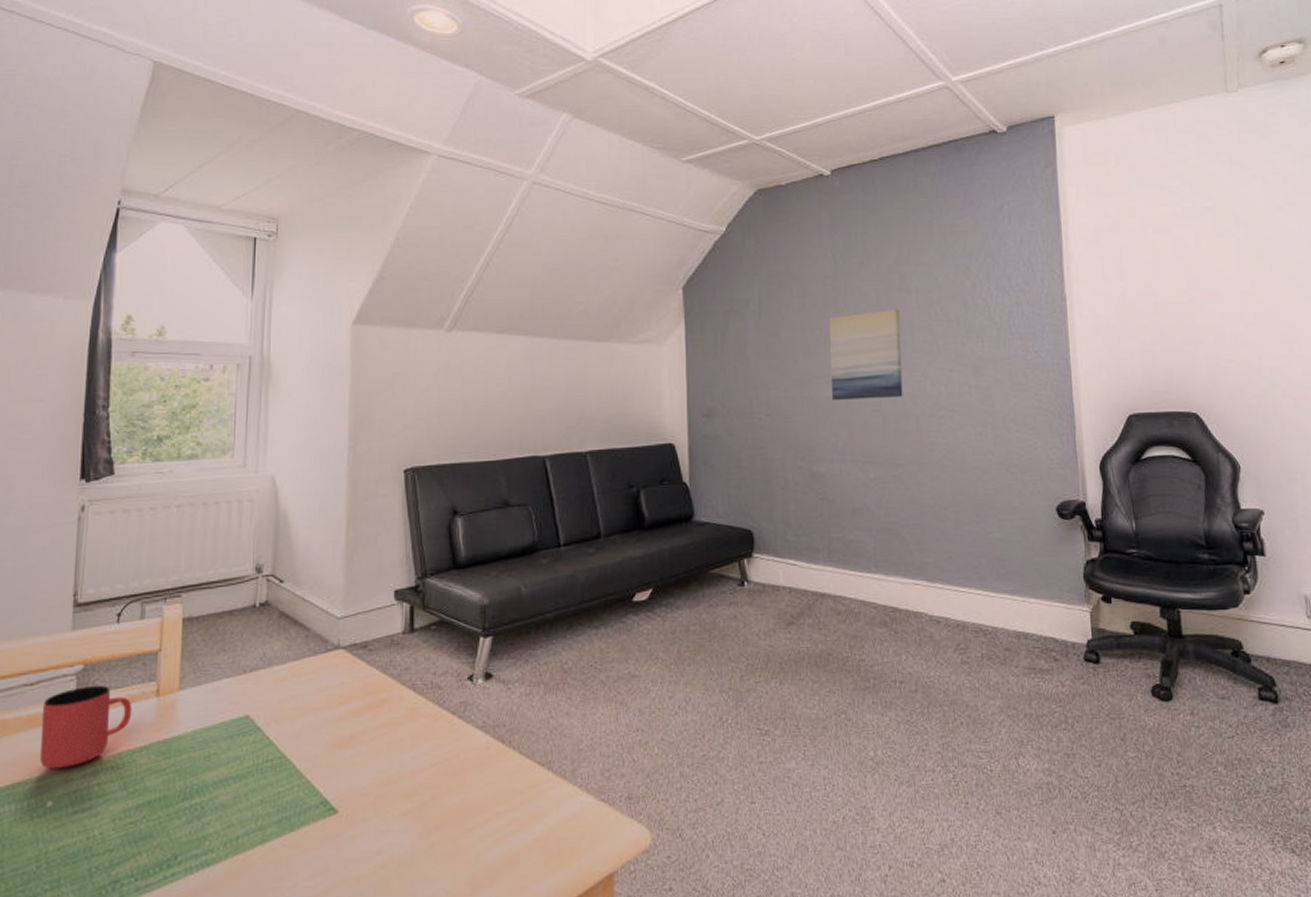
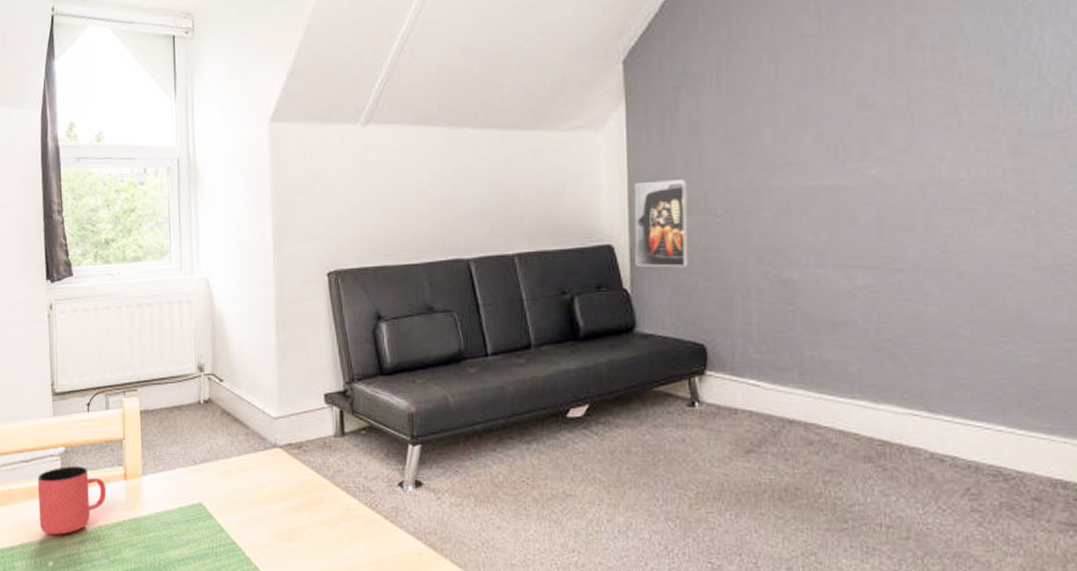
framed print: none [692,388,738,463] -> present [634,179,688,268]
wall art: present [829,308,903,400] -> none [809,72,907,191]

